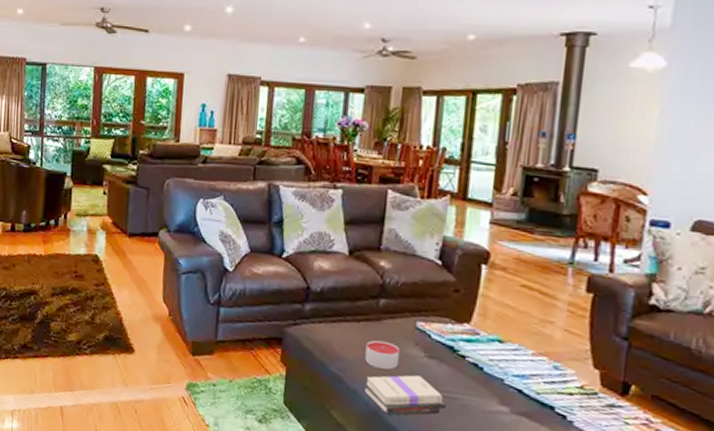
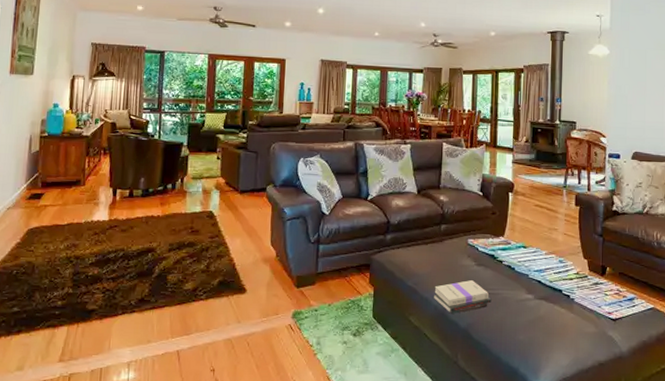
candle: present [365,340,401,370] -> none [433,256,458,279]

